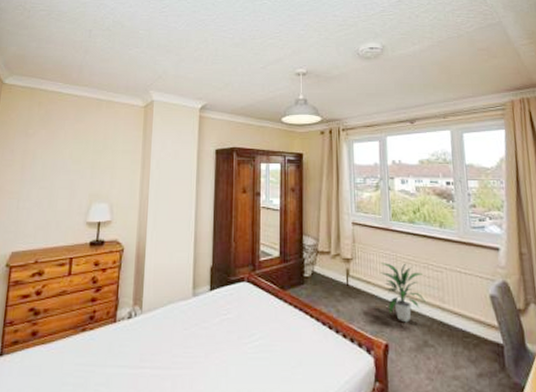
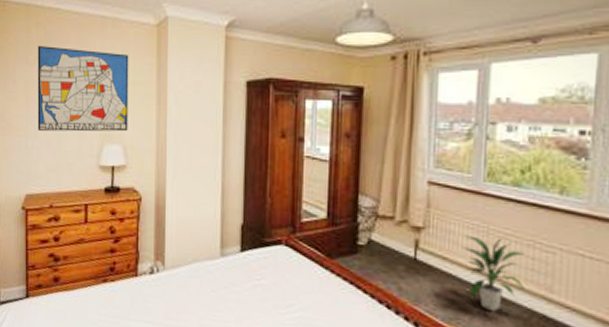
wall art: none [30,120,120,193] -> present [37,45,129,132]

